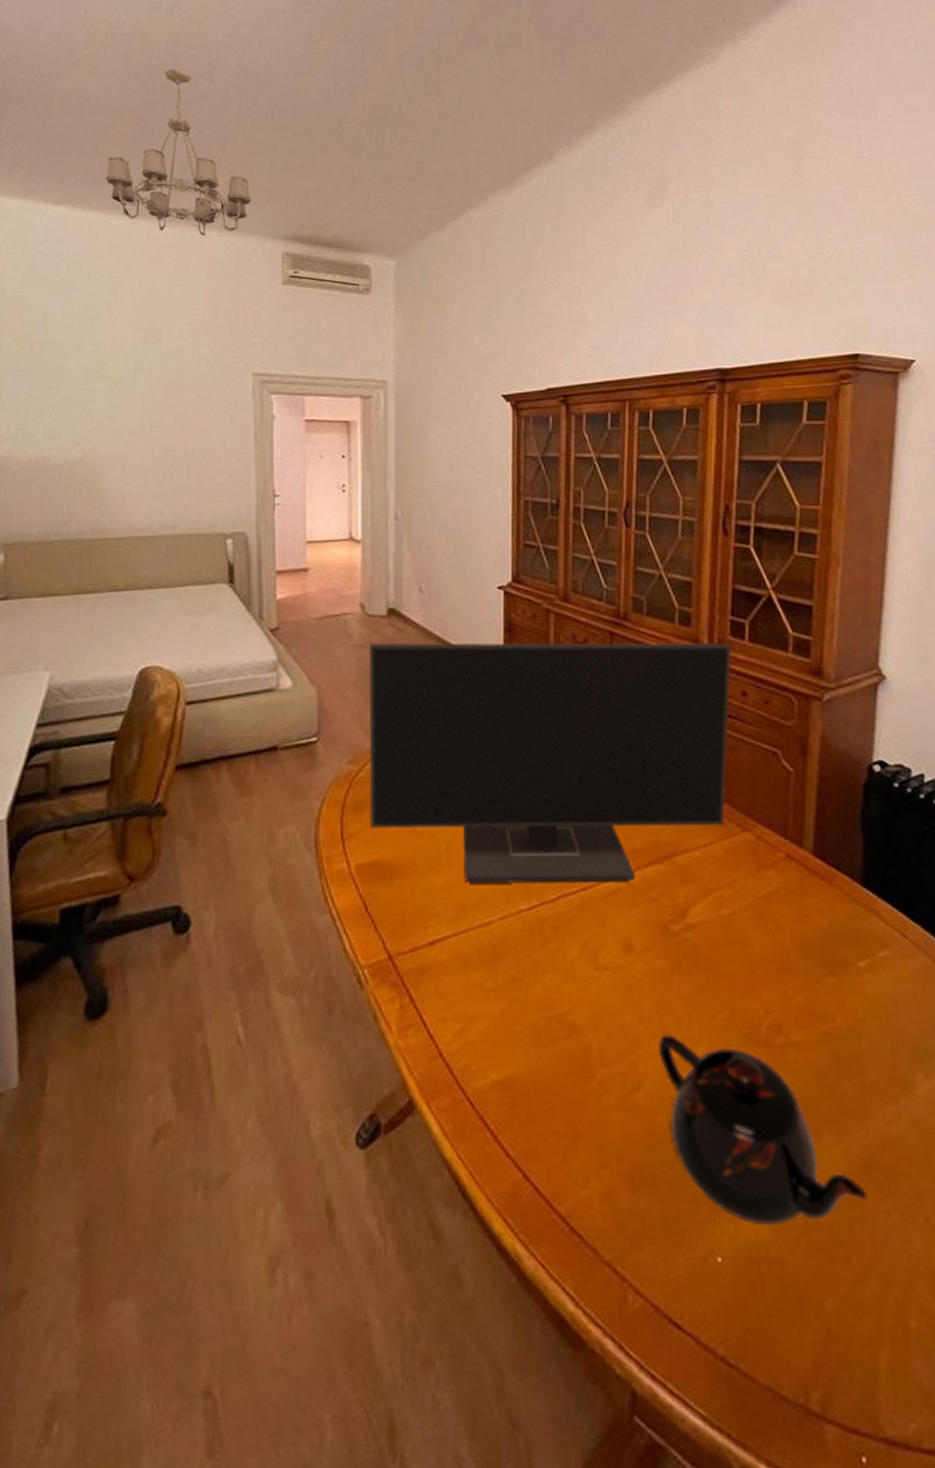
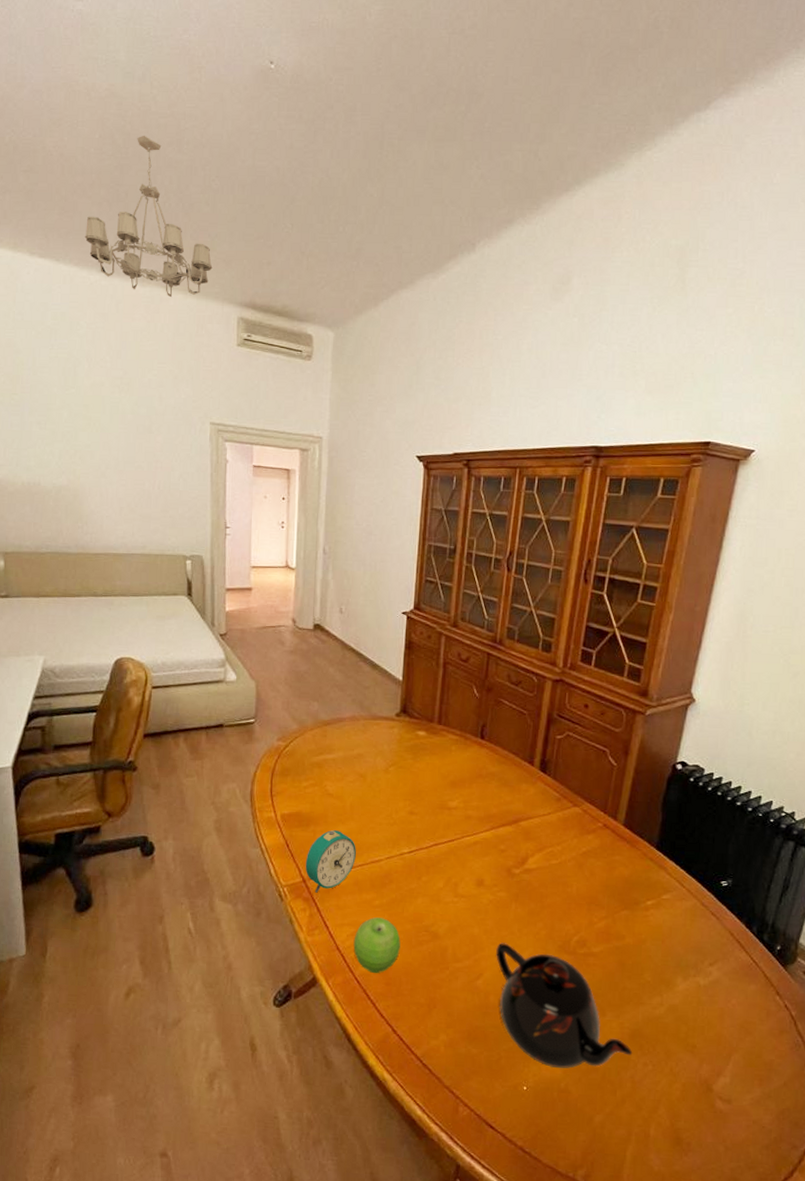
monitor: present [370,643,732,884] -> none [293,651,580,837]
alarm clock: none [391,884,458,974] -> present [305,830,356,893]
fruit: none [462,1006,526,1091] -> present [353,917,401,974]

